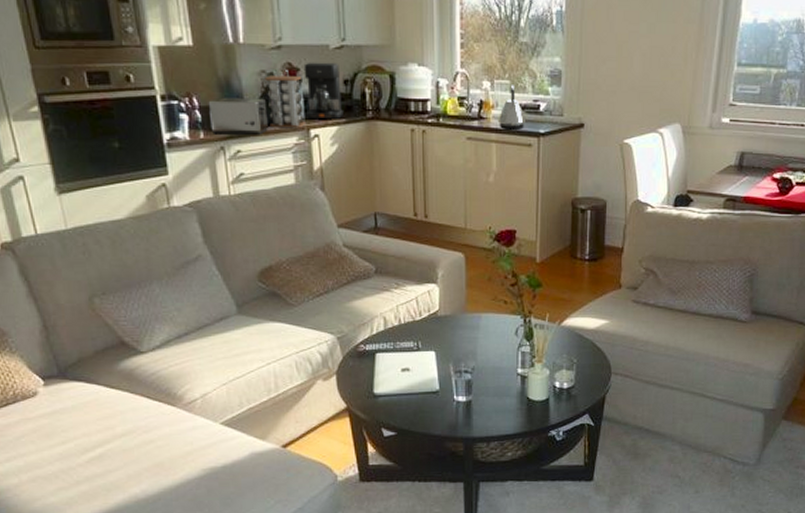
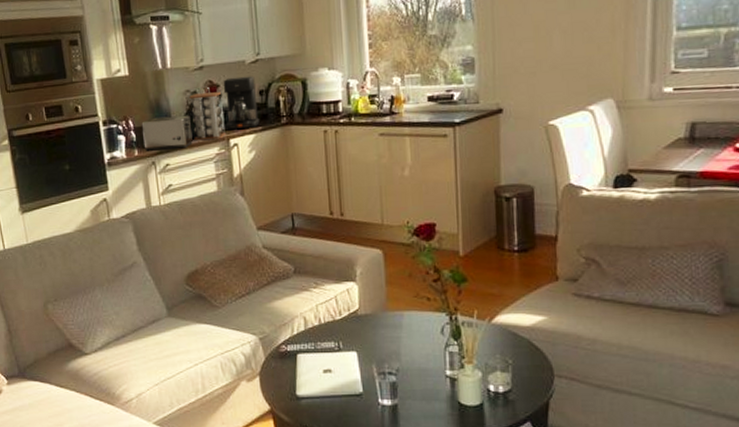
kettle: present [499,85,525,131] -> none [411,78,439,124]

